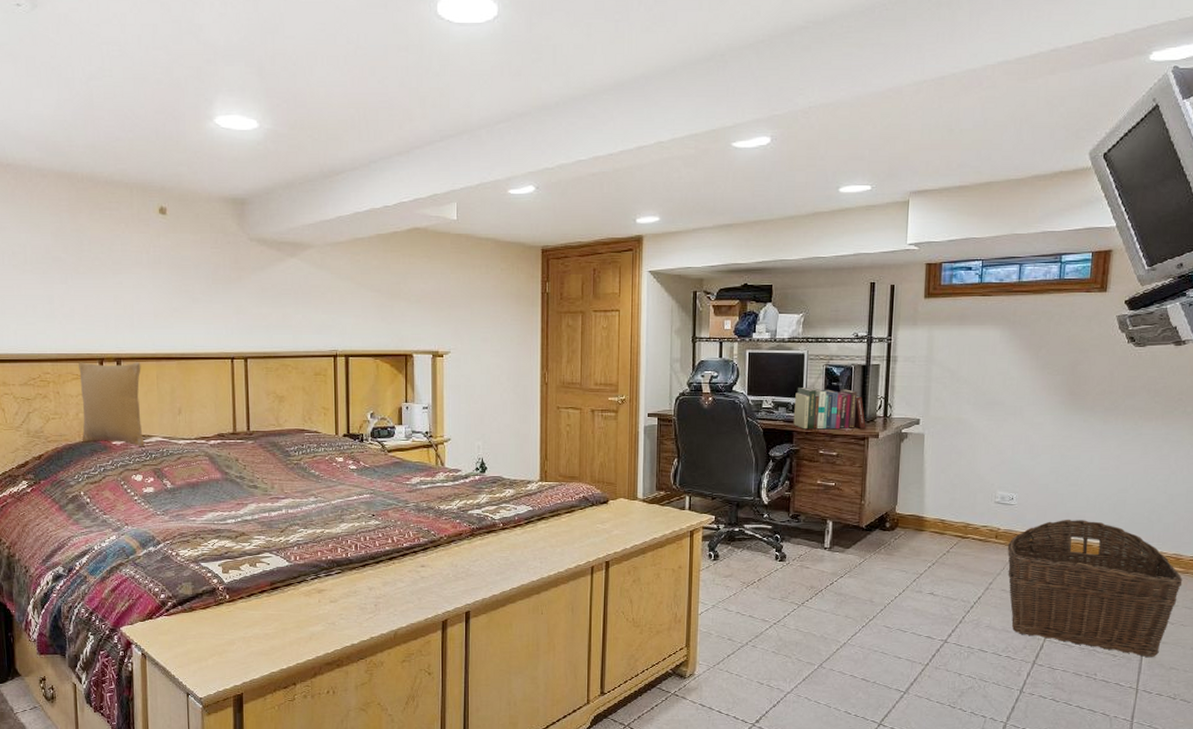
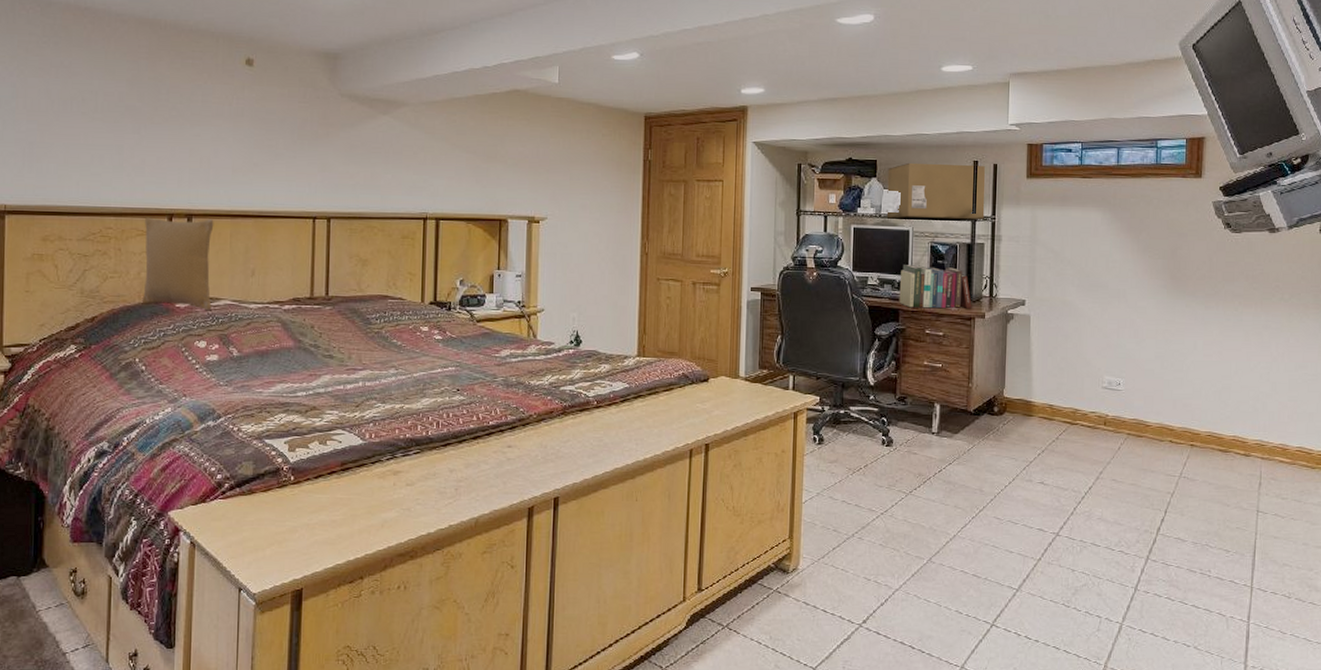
box: none [781,286,882,344] -> present [886,162,986,222]
wicker basket: present [1007,519,1183,657] -> none [1116,406,1290,552]

